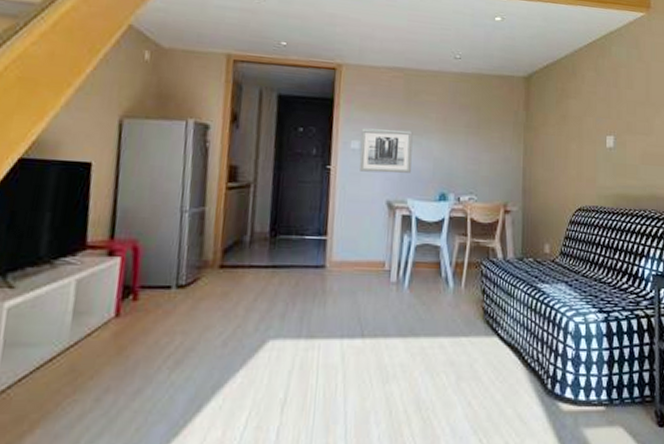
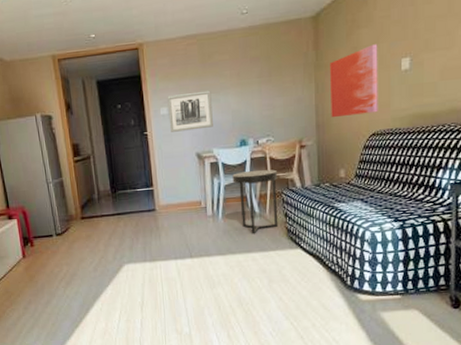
side table: none [426,232,478,313] -> present [232,169,279,234]
wall art: none [538,116,585,187] -> present [330,44,378,118]

